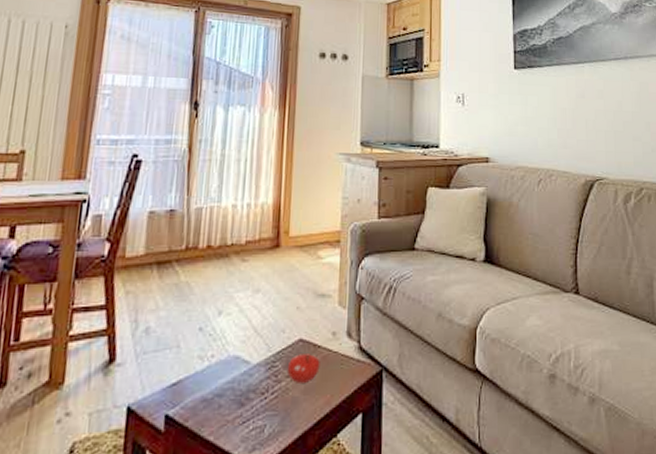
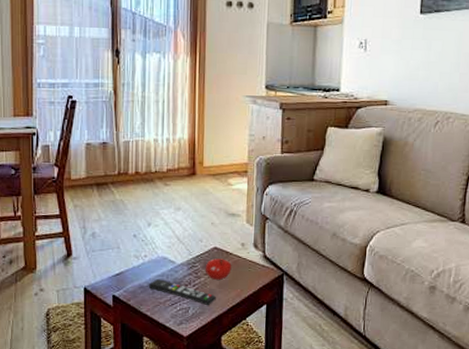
remote control: none [213,387,300,421] -> present [148,279,216,306]

